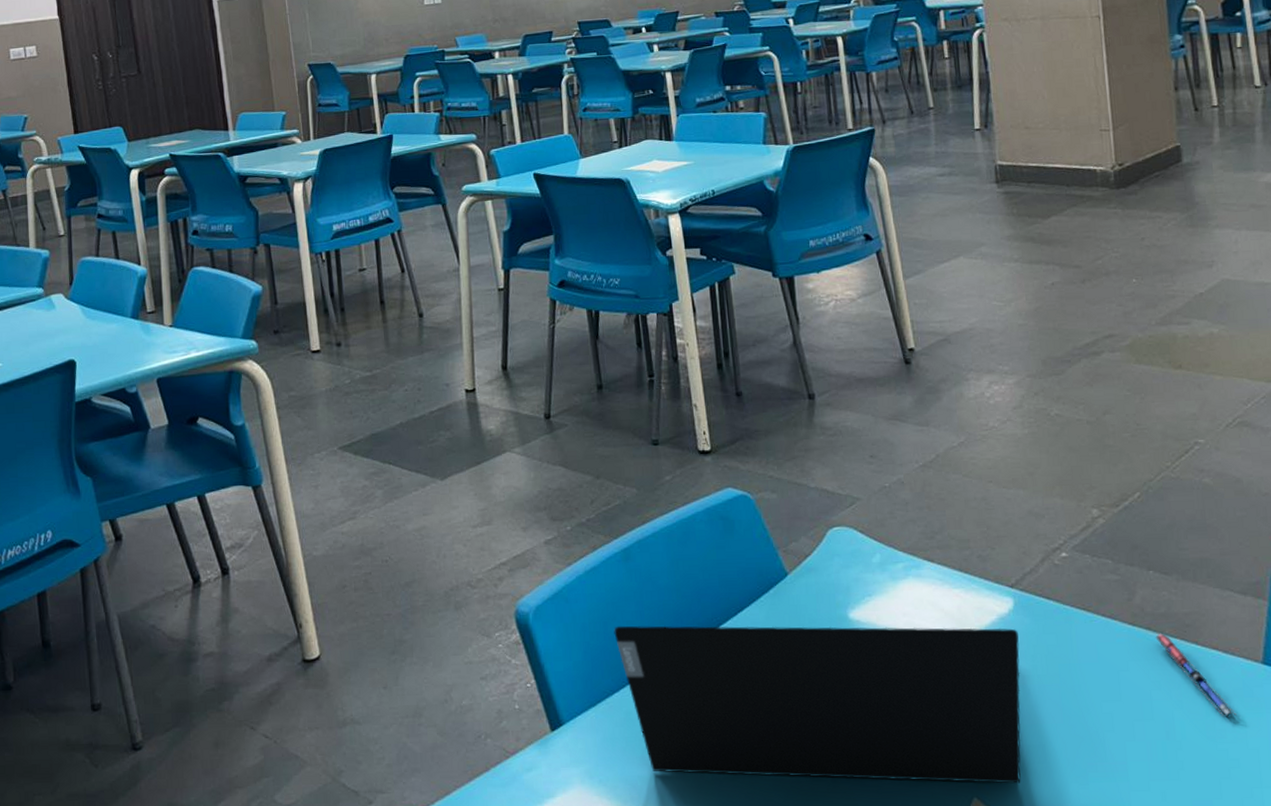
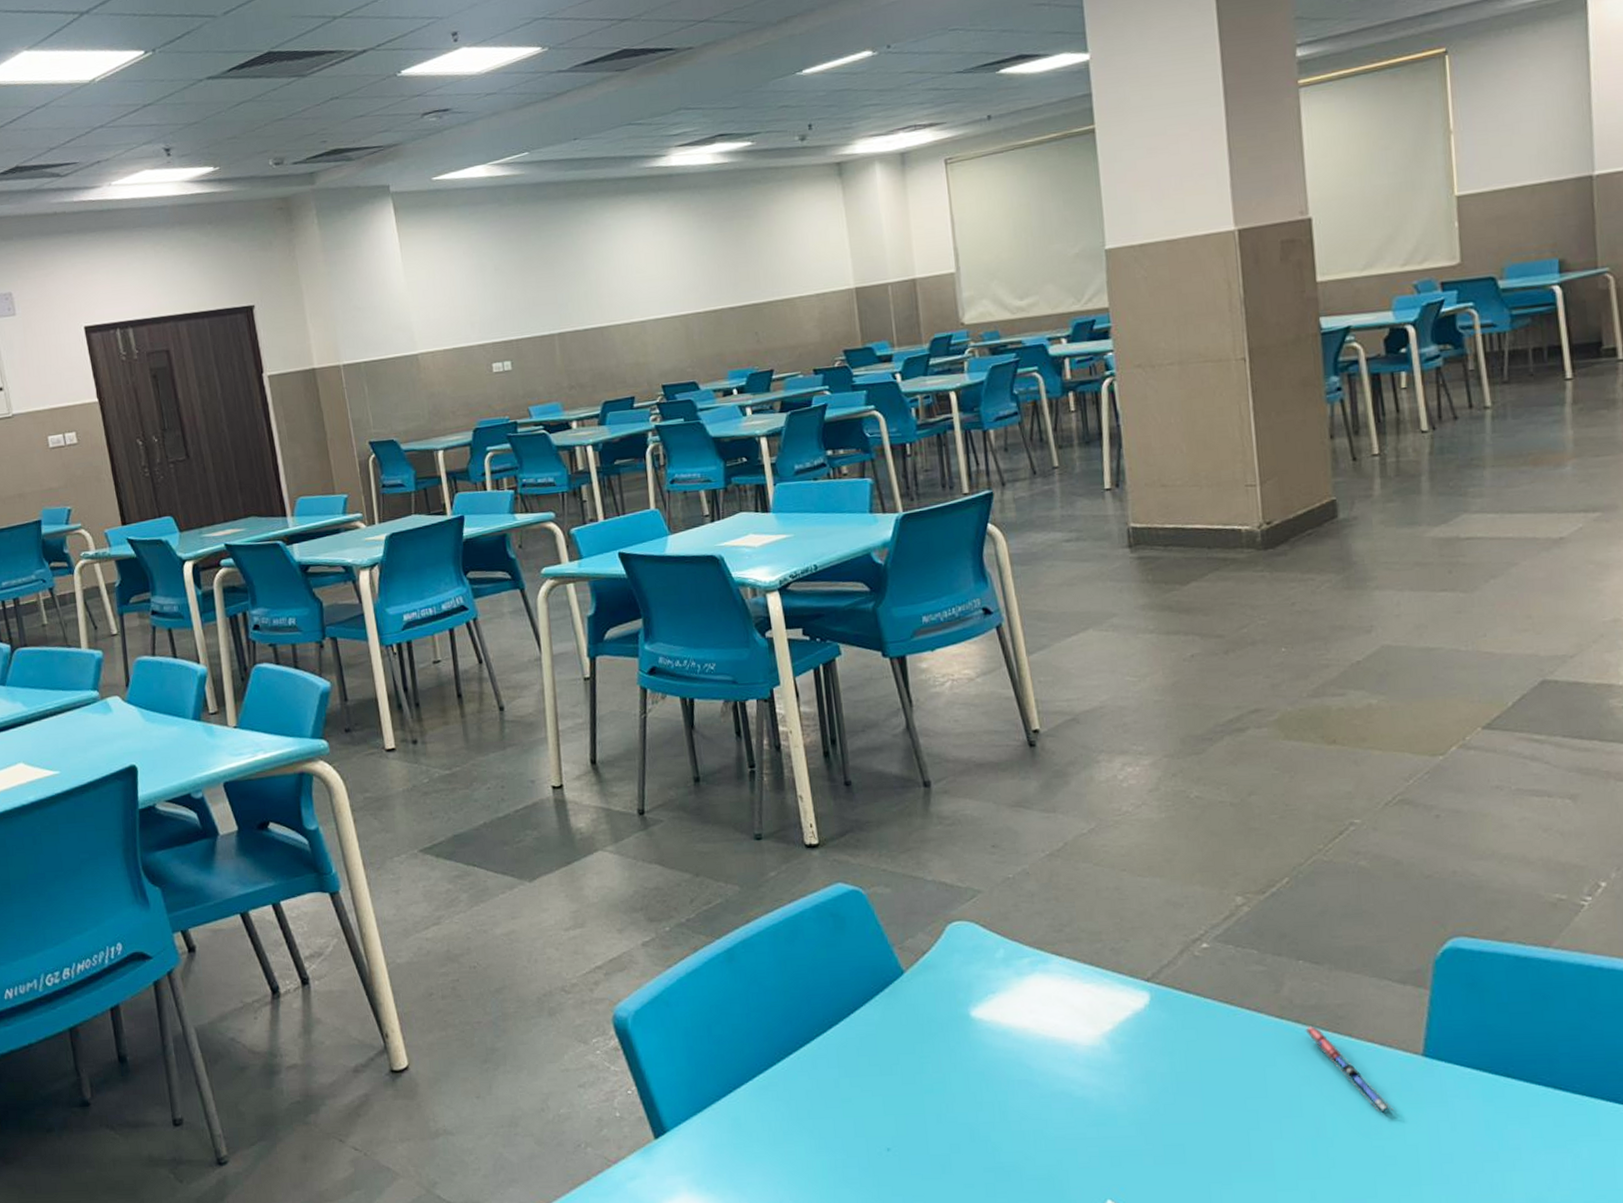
laptop computer: present [614,625,1021,784] -> none [718,1023,1158,1185]

